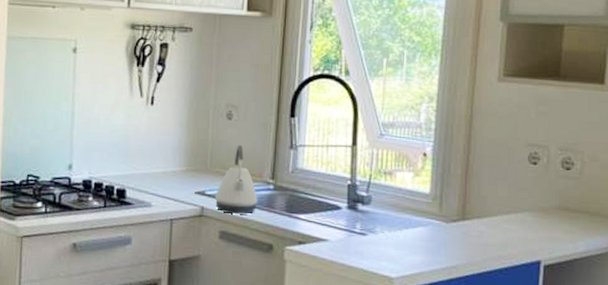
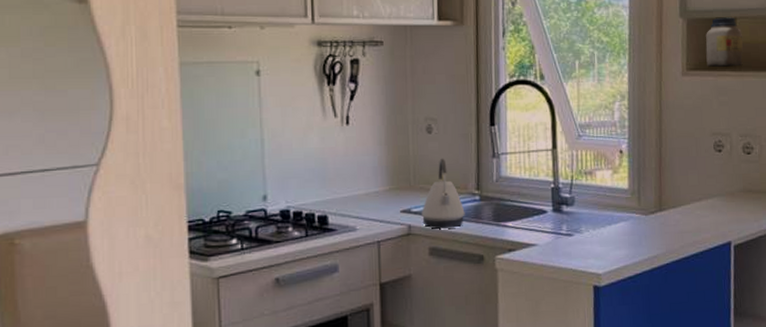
jar: none [527,23,569,76] -> present [705,17,743,68]

